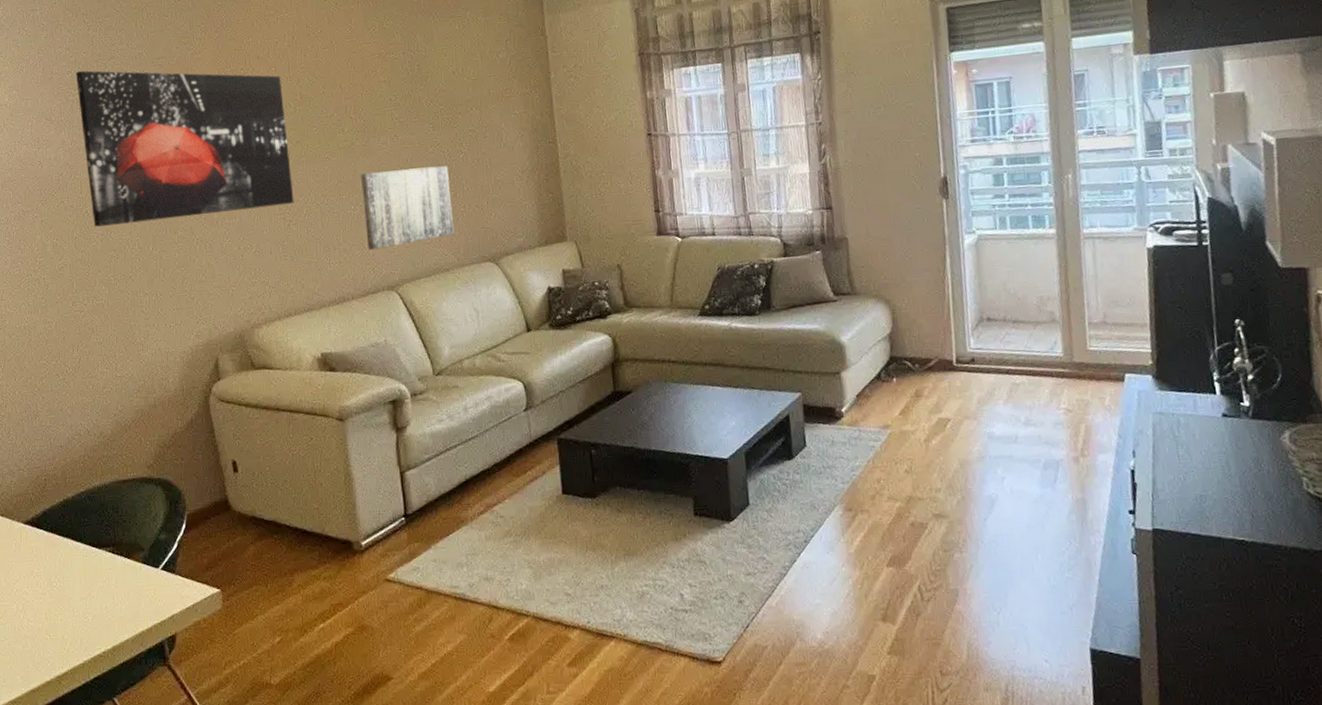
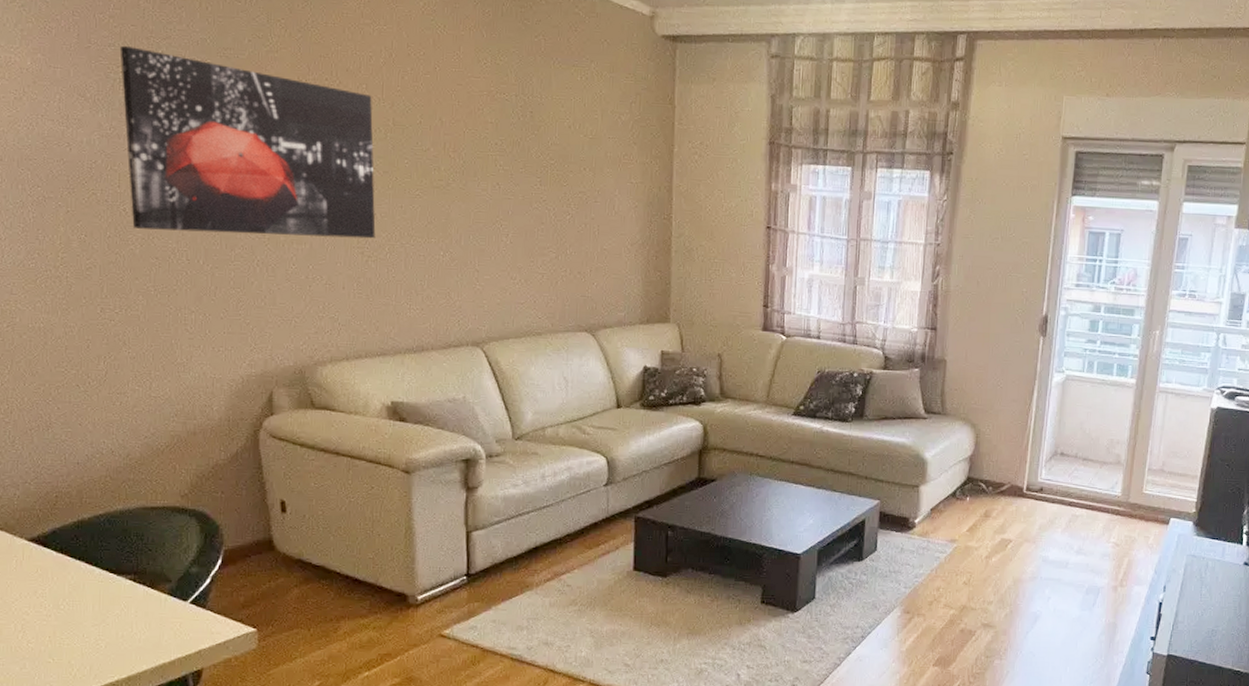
wall art: present [361,165,454,251] -> none [454,218,552,302]

